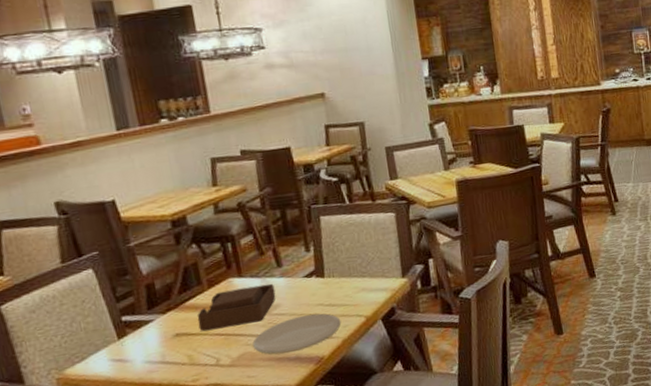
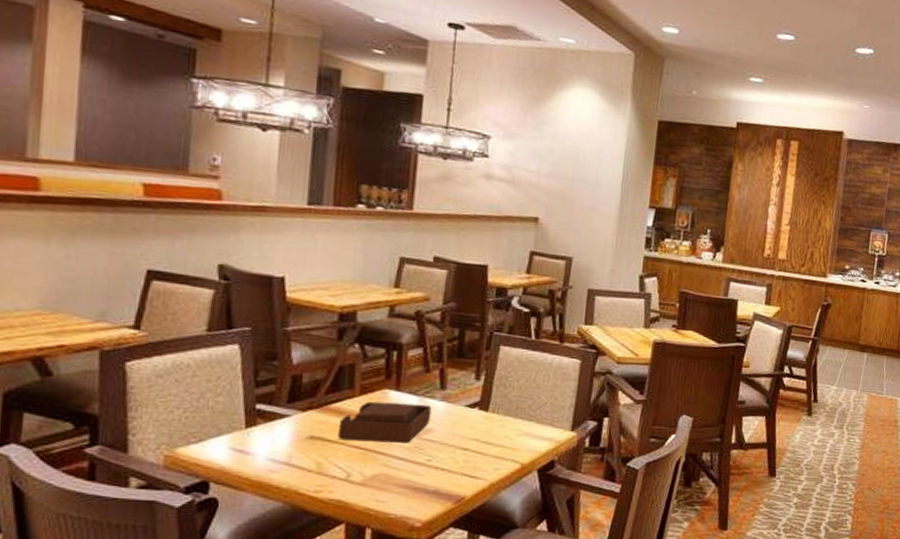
plate: present [252,313,341,355] -> none [391,447,494,485]

